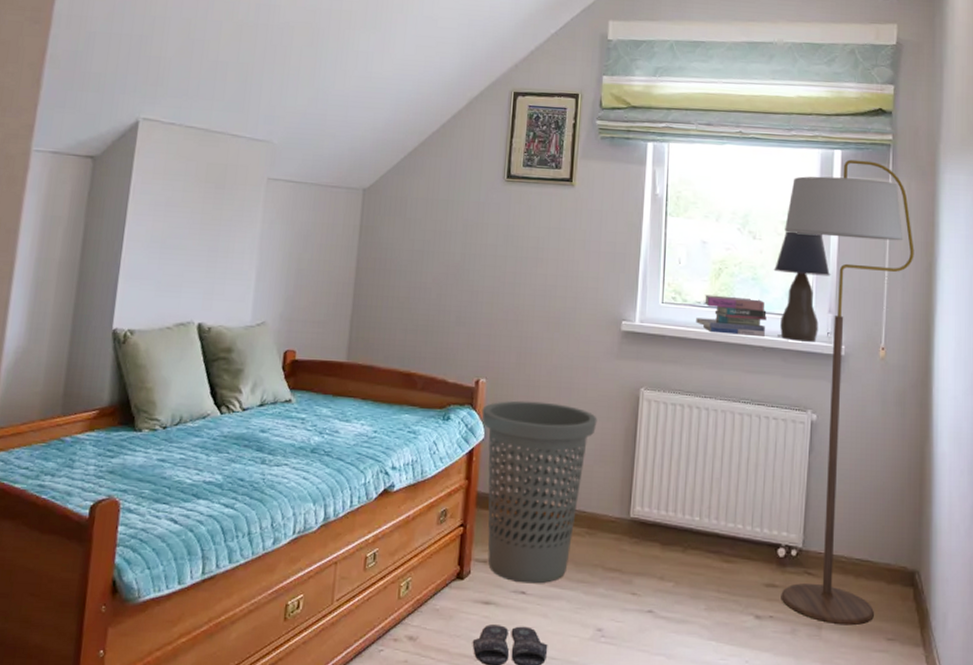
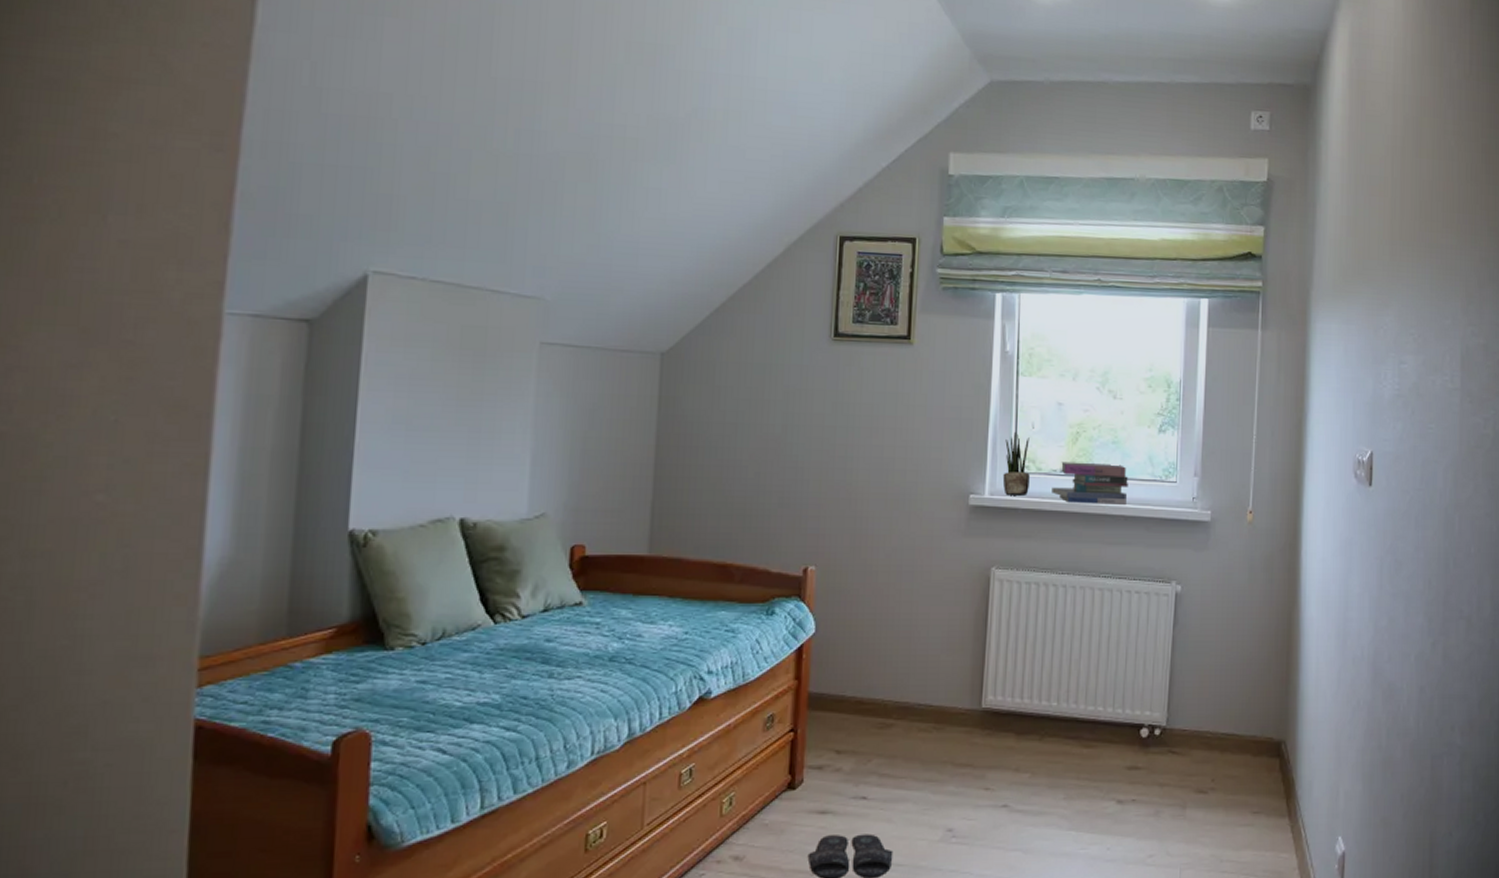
laundry basket: present [482,400,598,584] -> none [811,588,944,788]
potted plant: none [651,266,676,325] -> present [1002,431,1030,497]
table lamp: present [773,231,831,343] -> none [1135,389,1197,510]
floor lamp: present [781,159,914,625] -> none [1144,309,1284,802]

